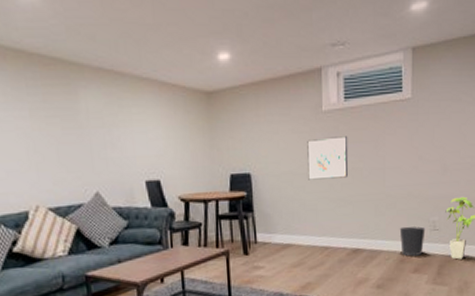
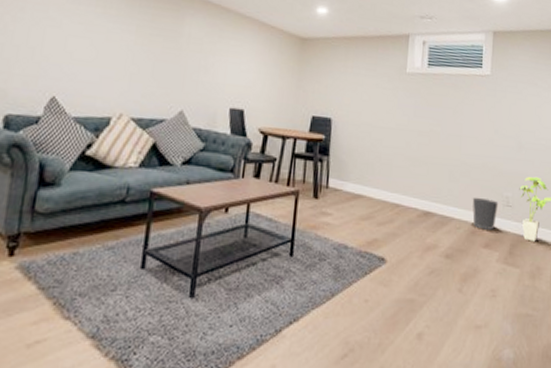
wall art: present [307,136,349,180] -> none [386,96,429,139]

